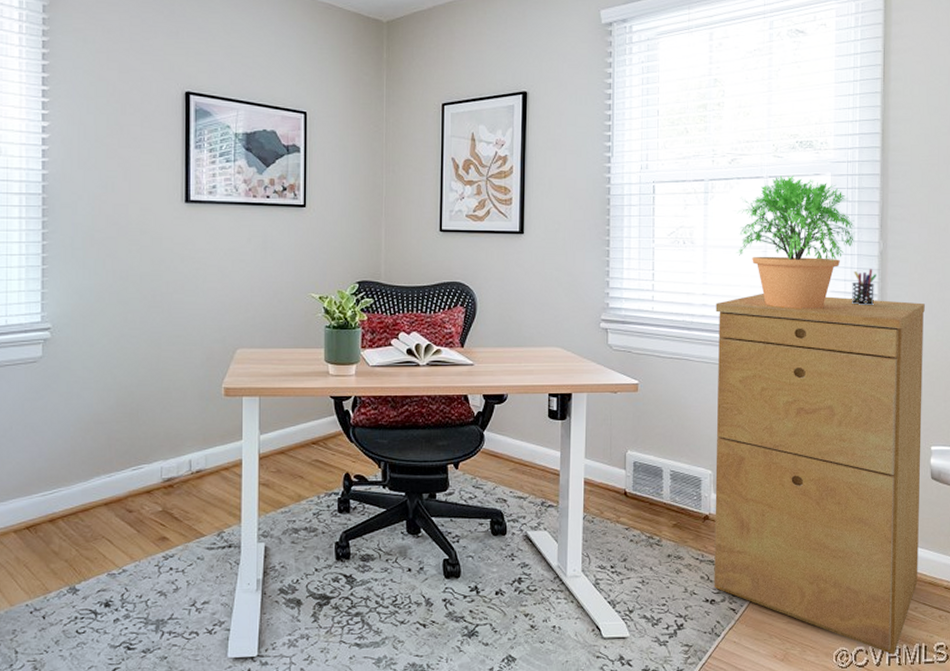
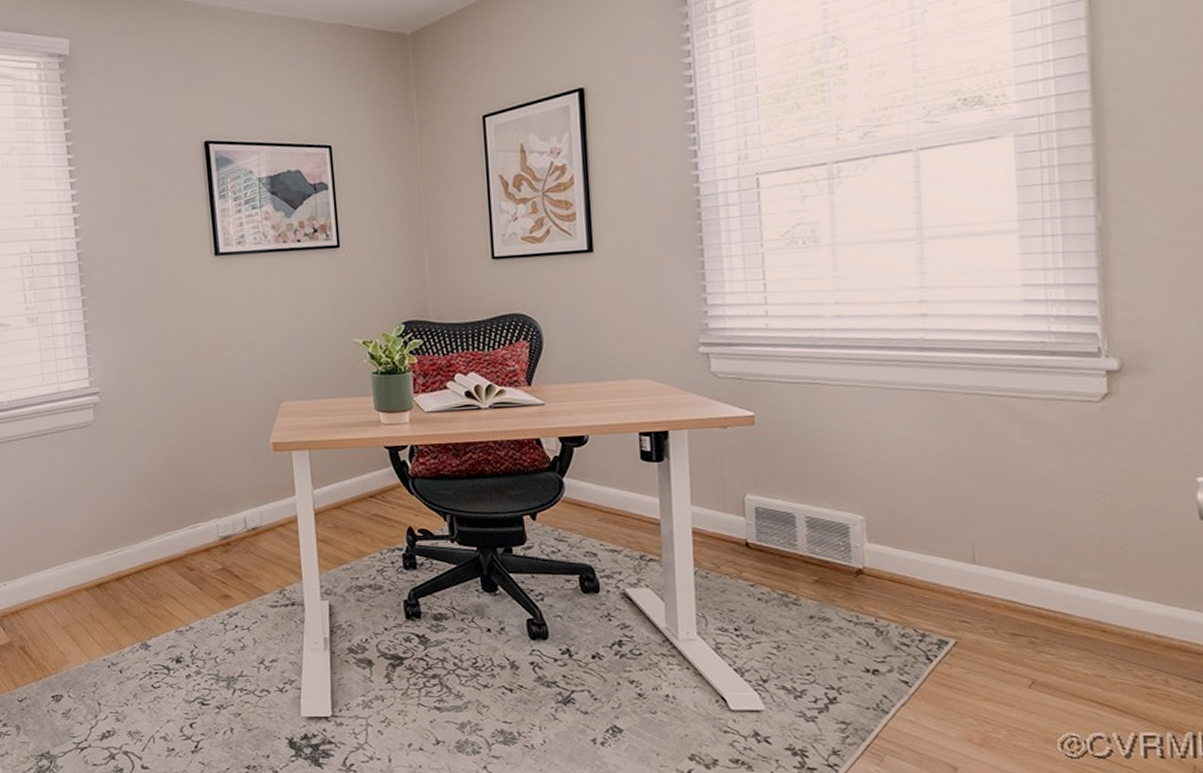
filing cabinet: present [714,294,925,655] -> none [854,289,1186,745]
potted plant: present [737,175,855,309] -> none [877,143,1057,312]
pen holder: present [852,269,877,306] -> none [1056,251,1094,300]

